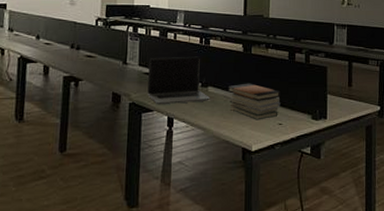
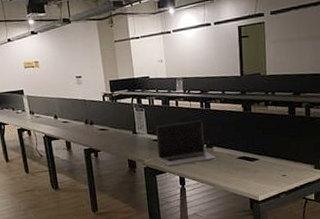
book stack: present [227,83,281,120] -> none [231,140,283,174]

